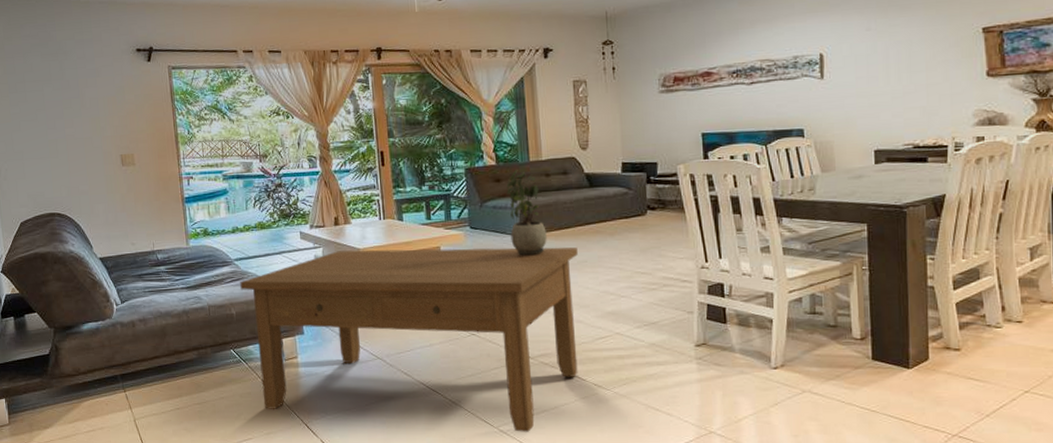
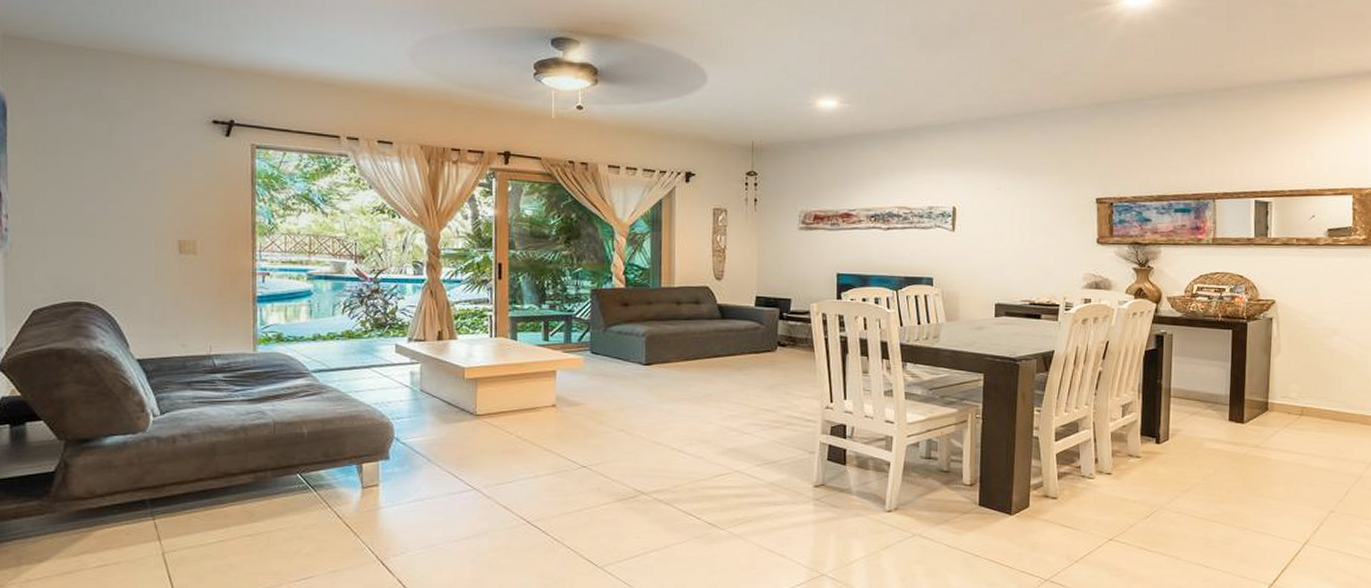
coffee table: present [240,247,578,432] -> none [316,368,703,573]
potted plant: present [506,170,547,256] -> none [634,295,673,386]

